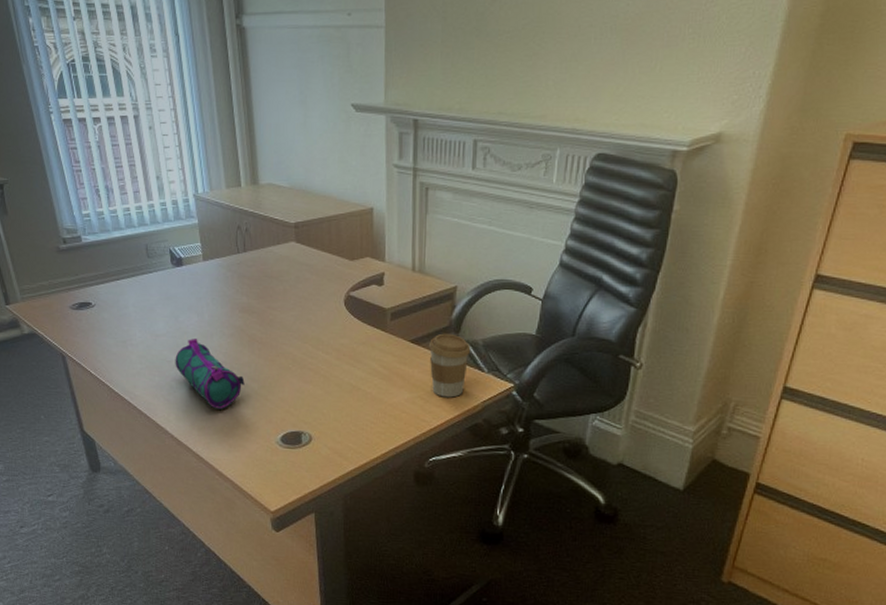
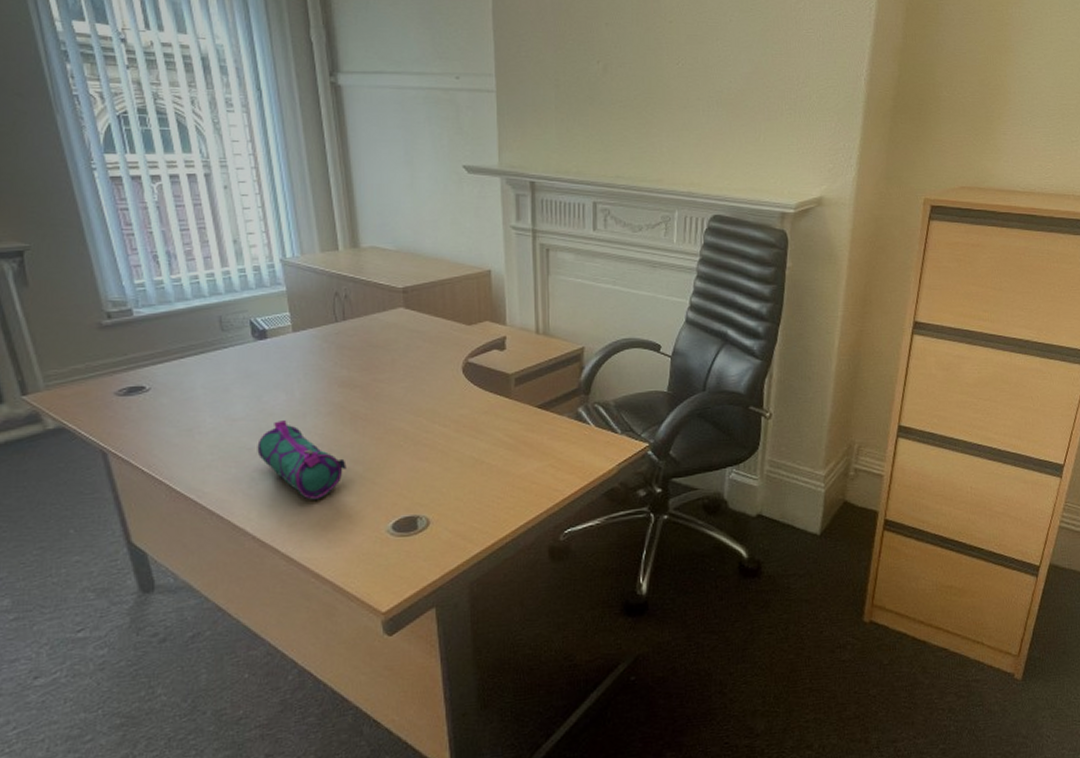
coffee cup: present [429,333,471,398] -> none [558,396,603,463]

